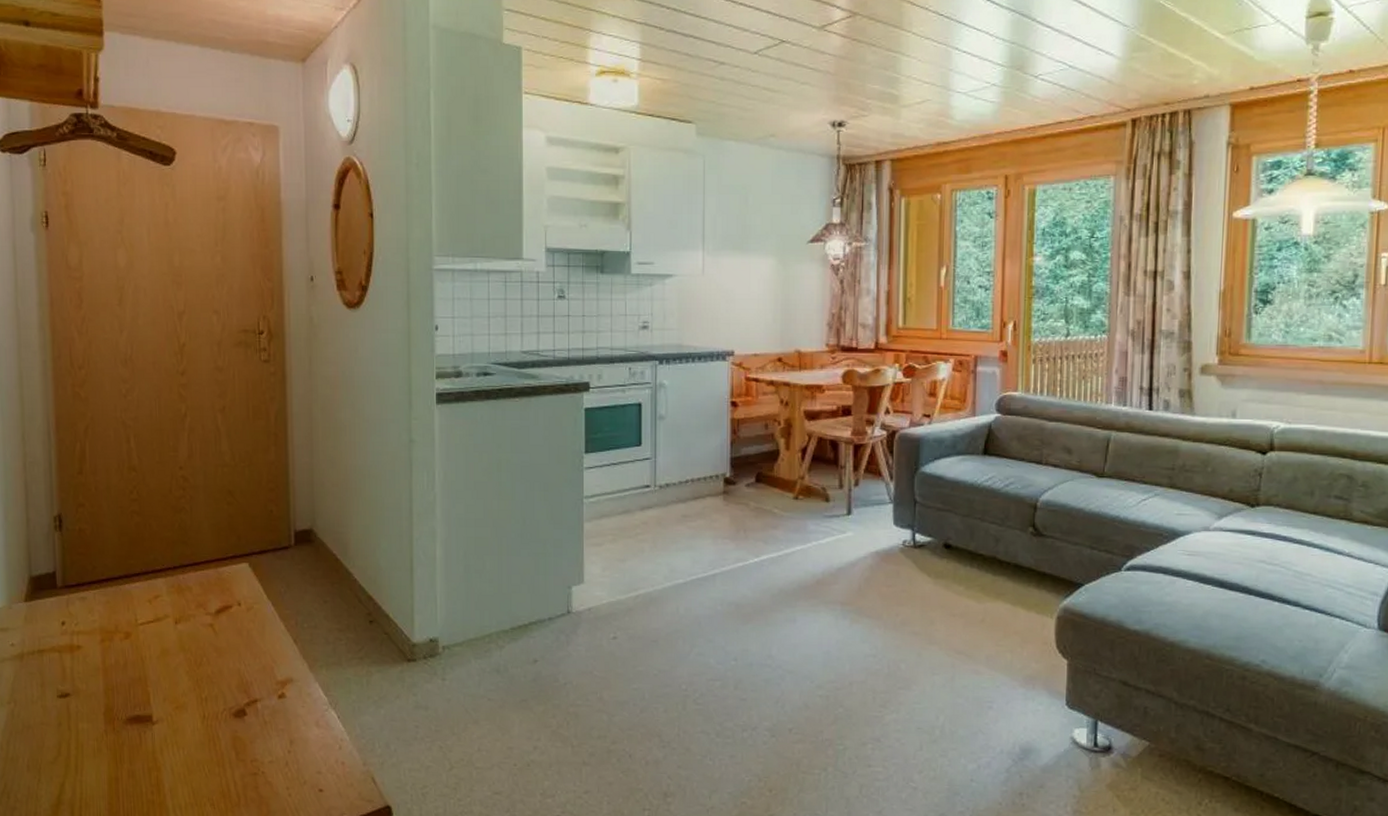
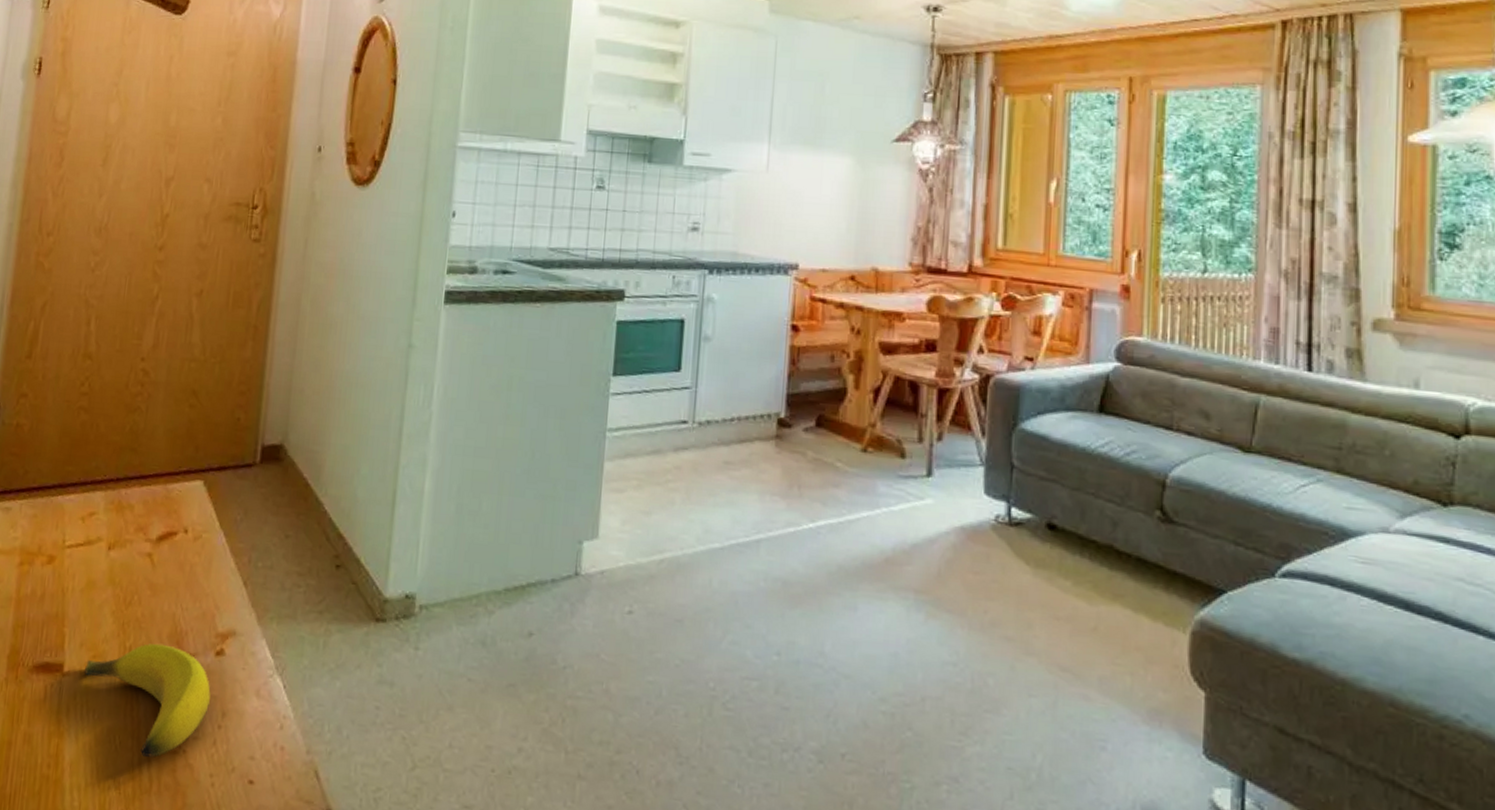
banana: none [170,693,278,780] -> present [84,643,211,758]

